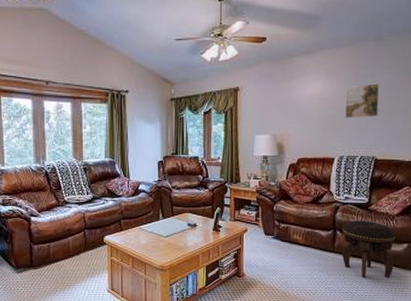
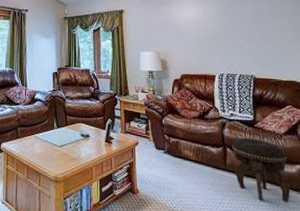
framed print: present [344,83,380,119] -> none [218,10,251,40]

